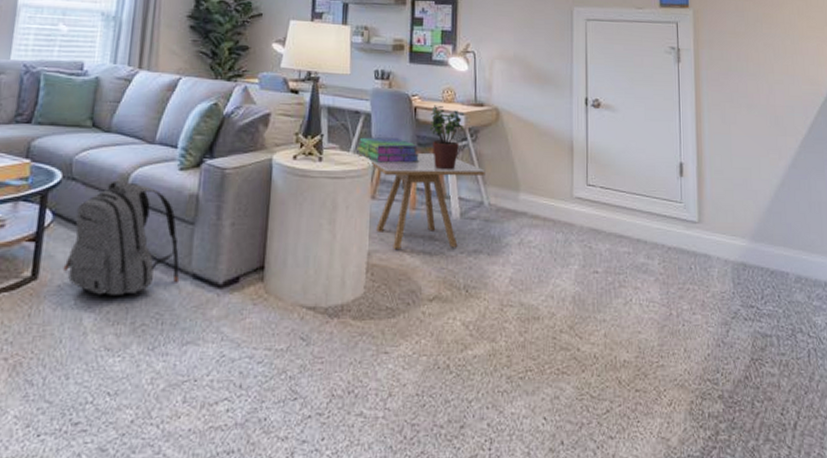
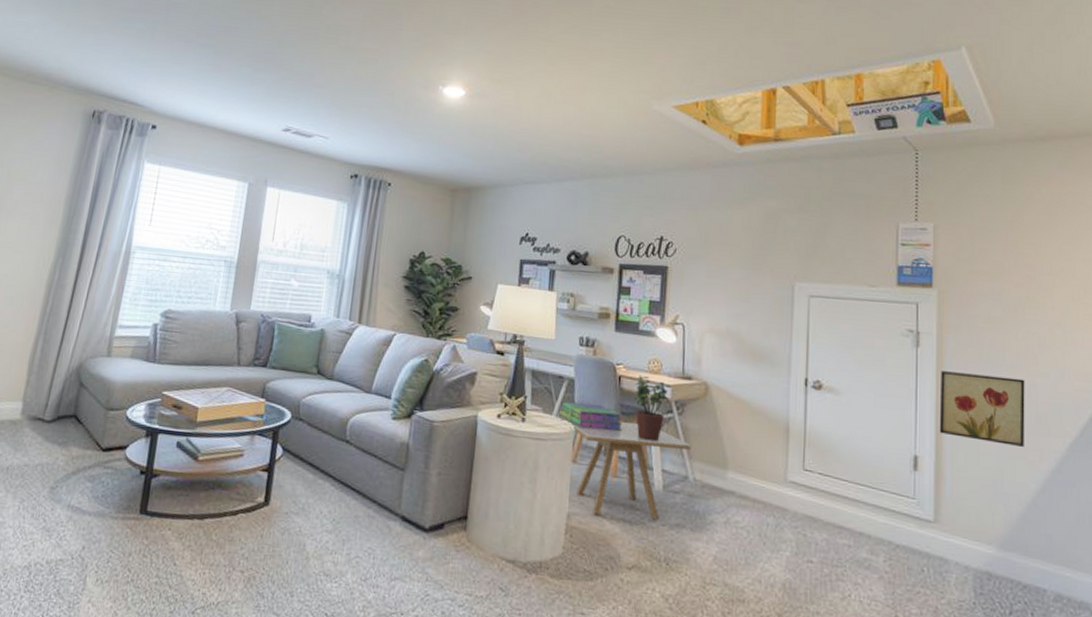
backpack: present [63,179,179,295] -> none [290,422,390,528]
wall art: none [698,83,767,148] -> present [939,371,1025,448]

